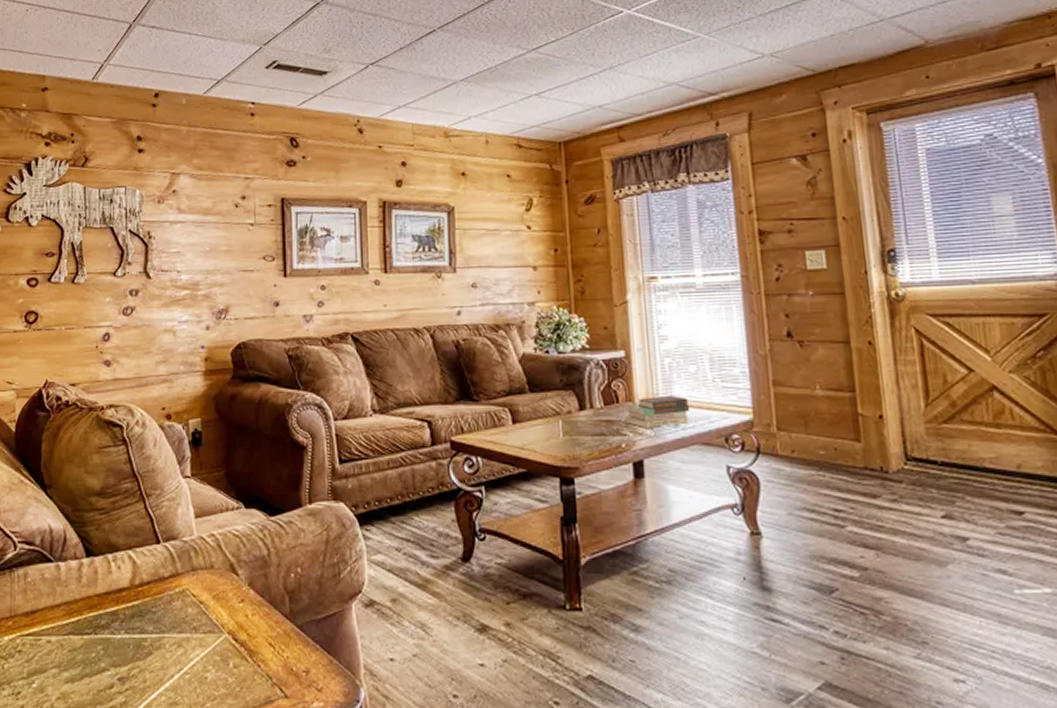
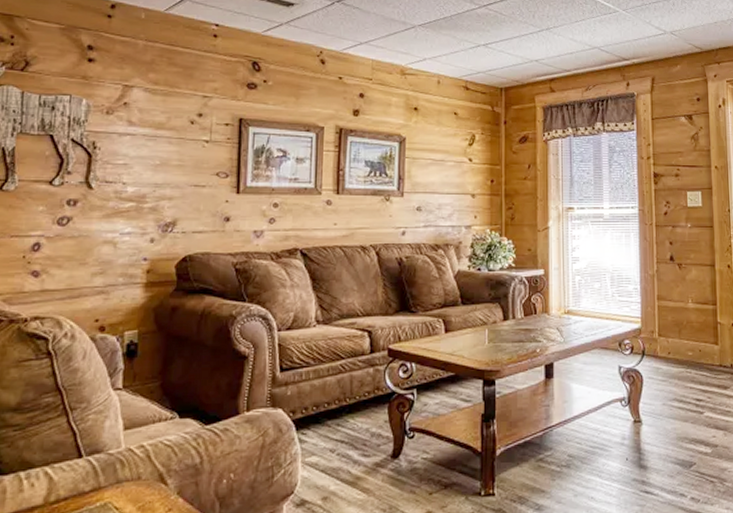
books: present [625,394,690,429] -> none [541,307,593,336]

